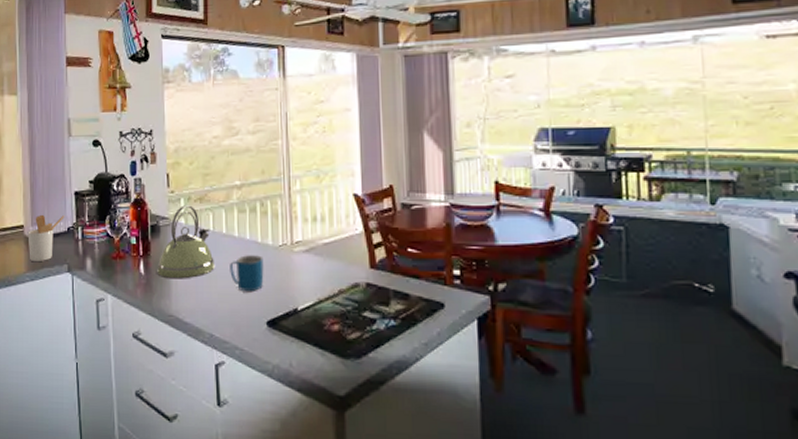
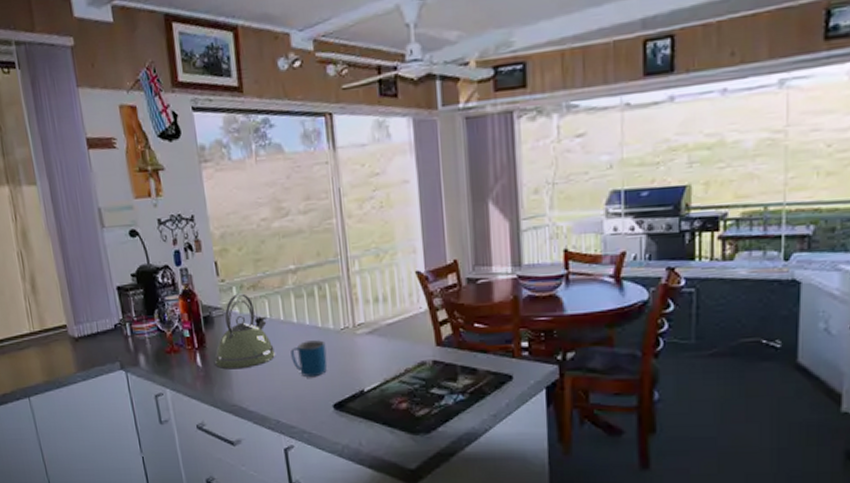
utensil holder: present [27,214,65,262] -> none [72,312,110,362]

